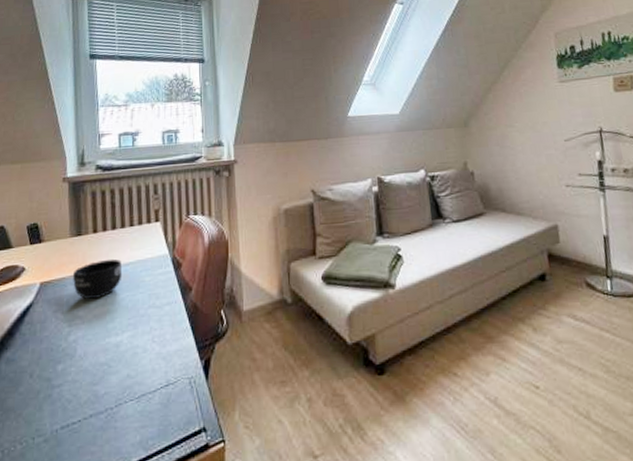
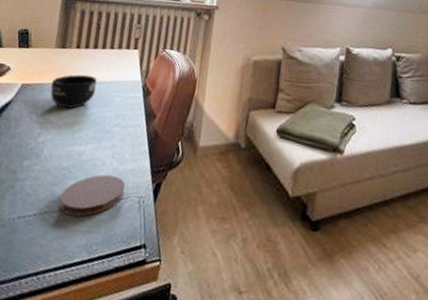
coaster: none [104,360,173,413] -> present [59,174,126,217]

